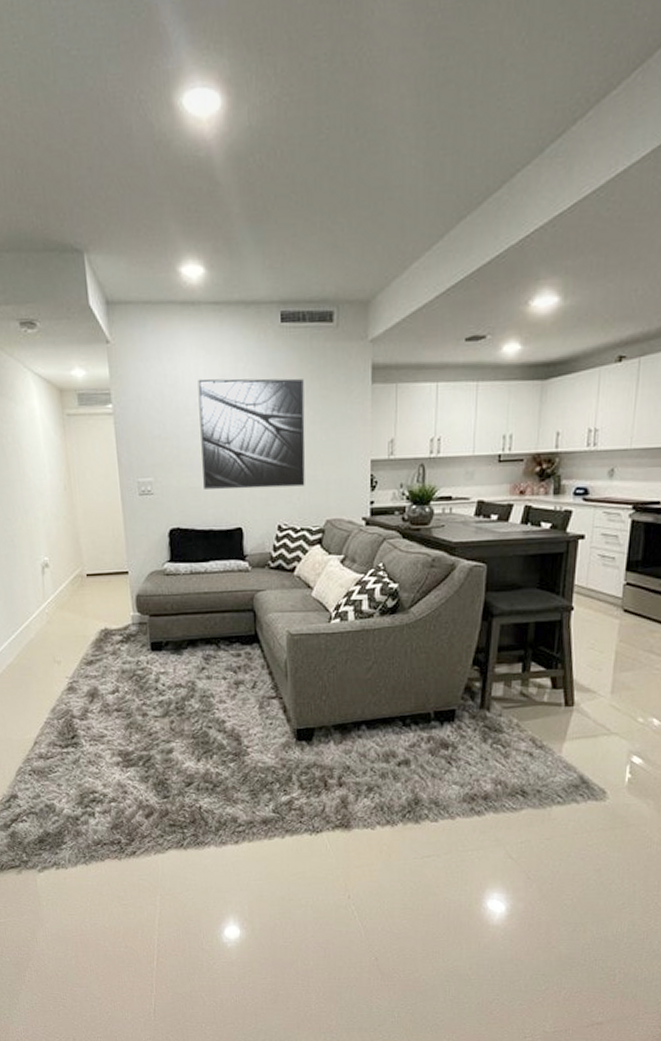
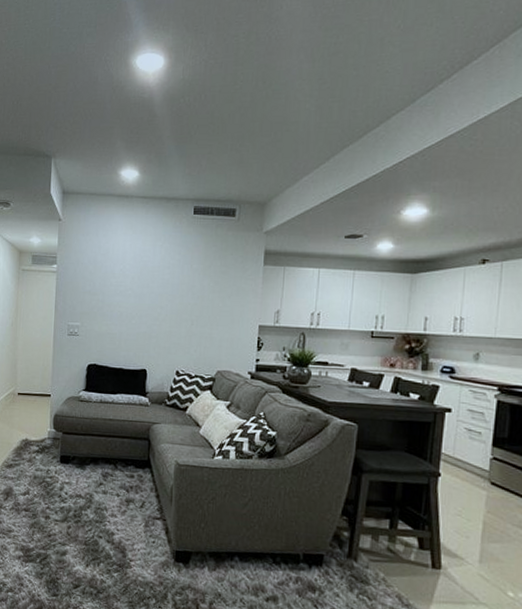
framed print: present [198,378,305,490] -> none [119,251,208,341]

